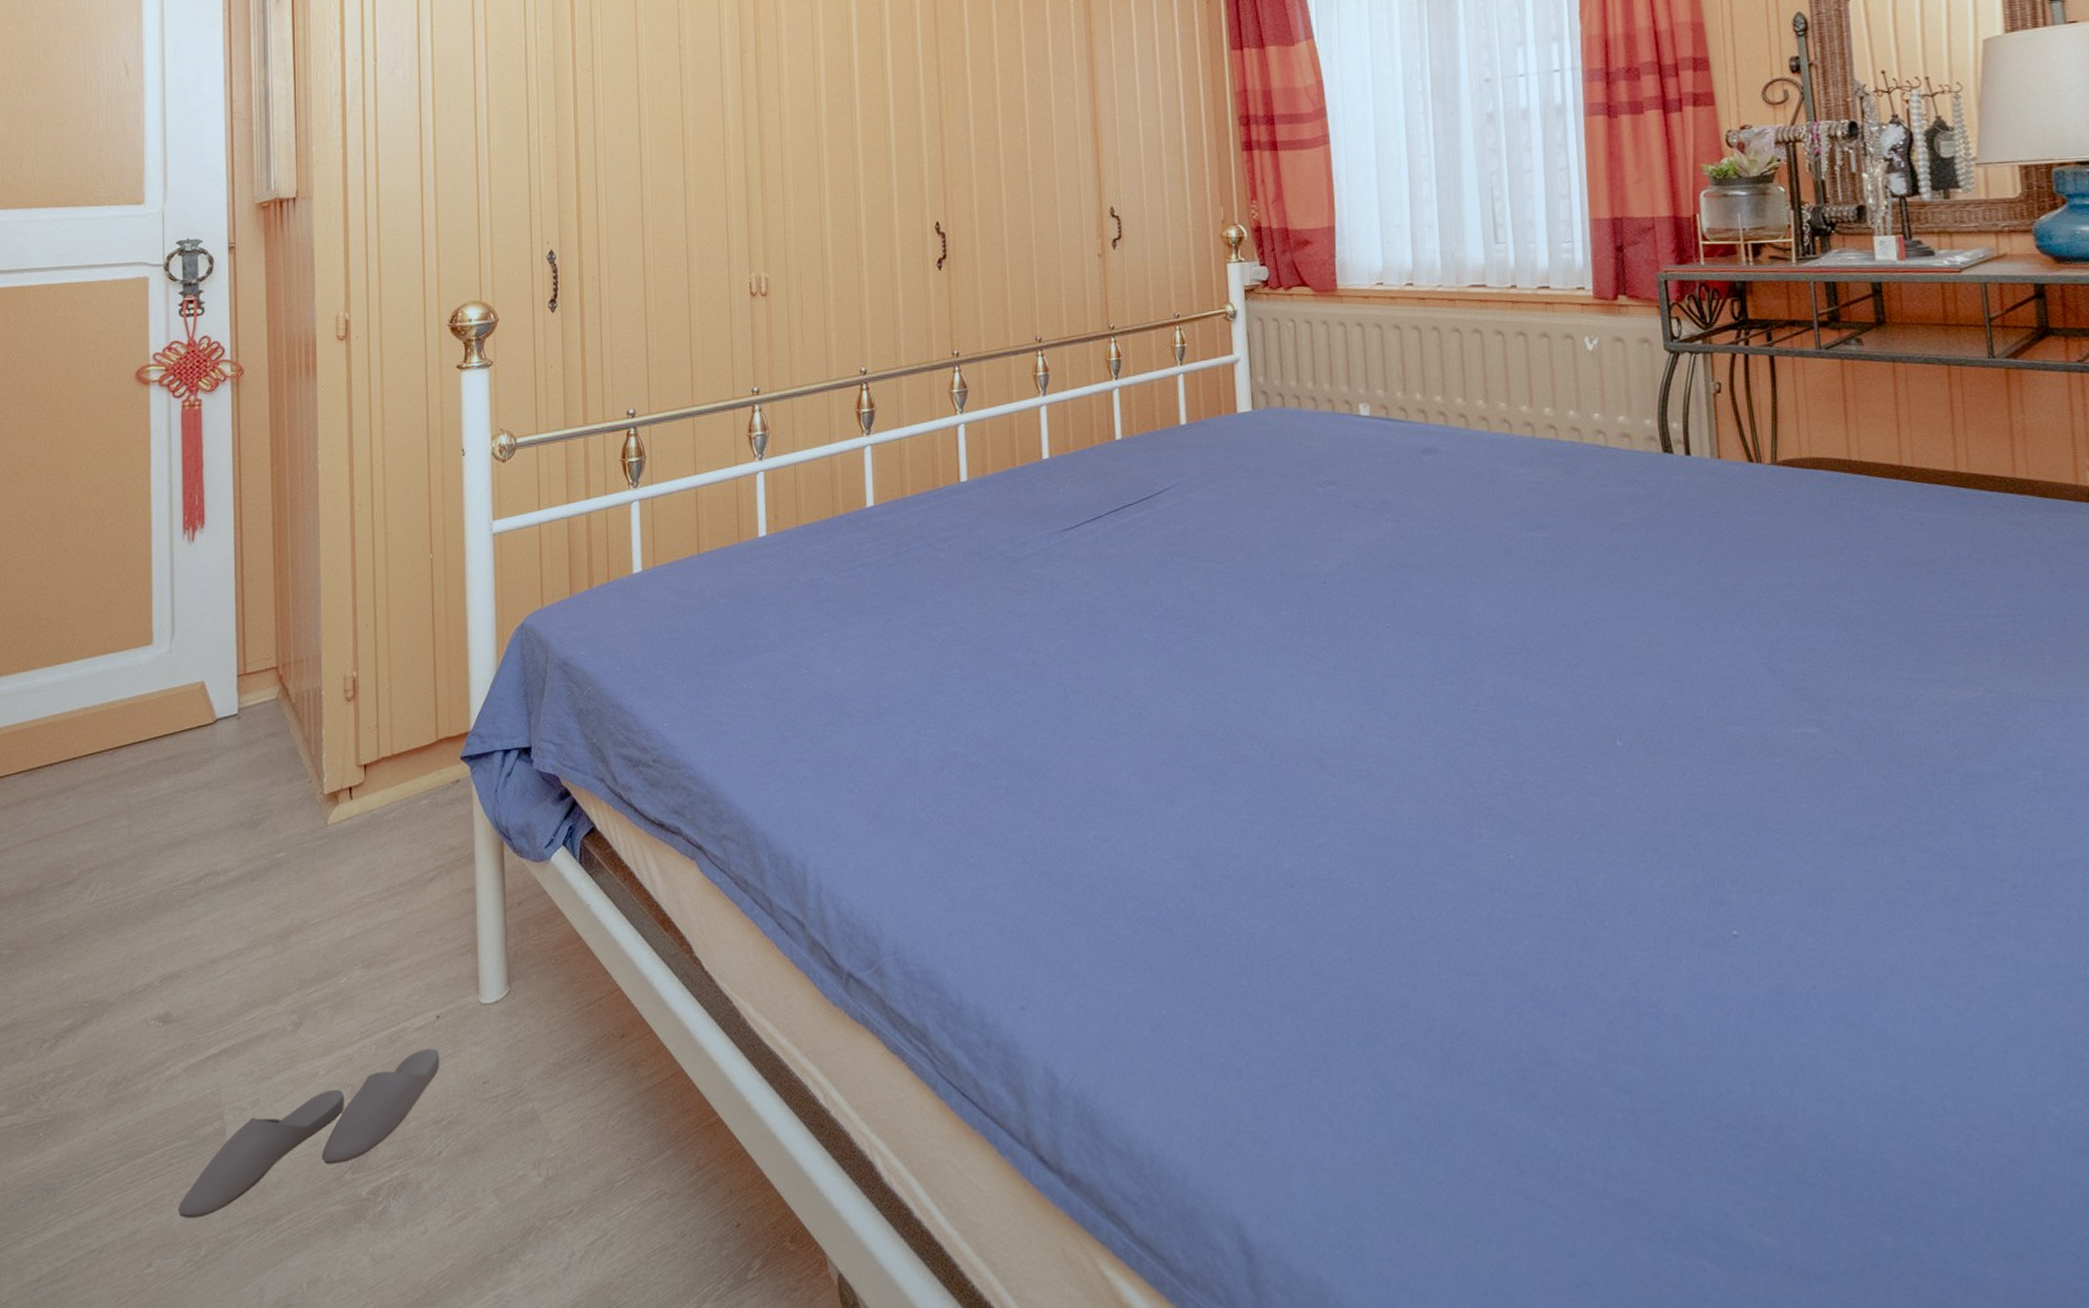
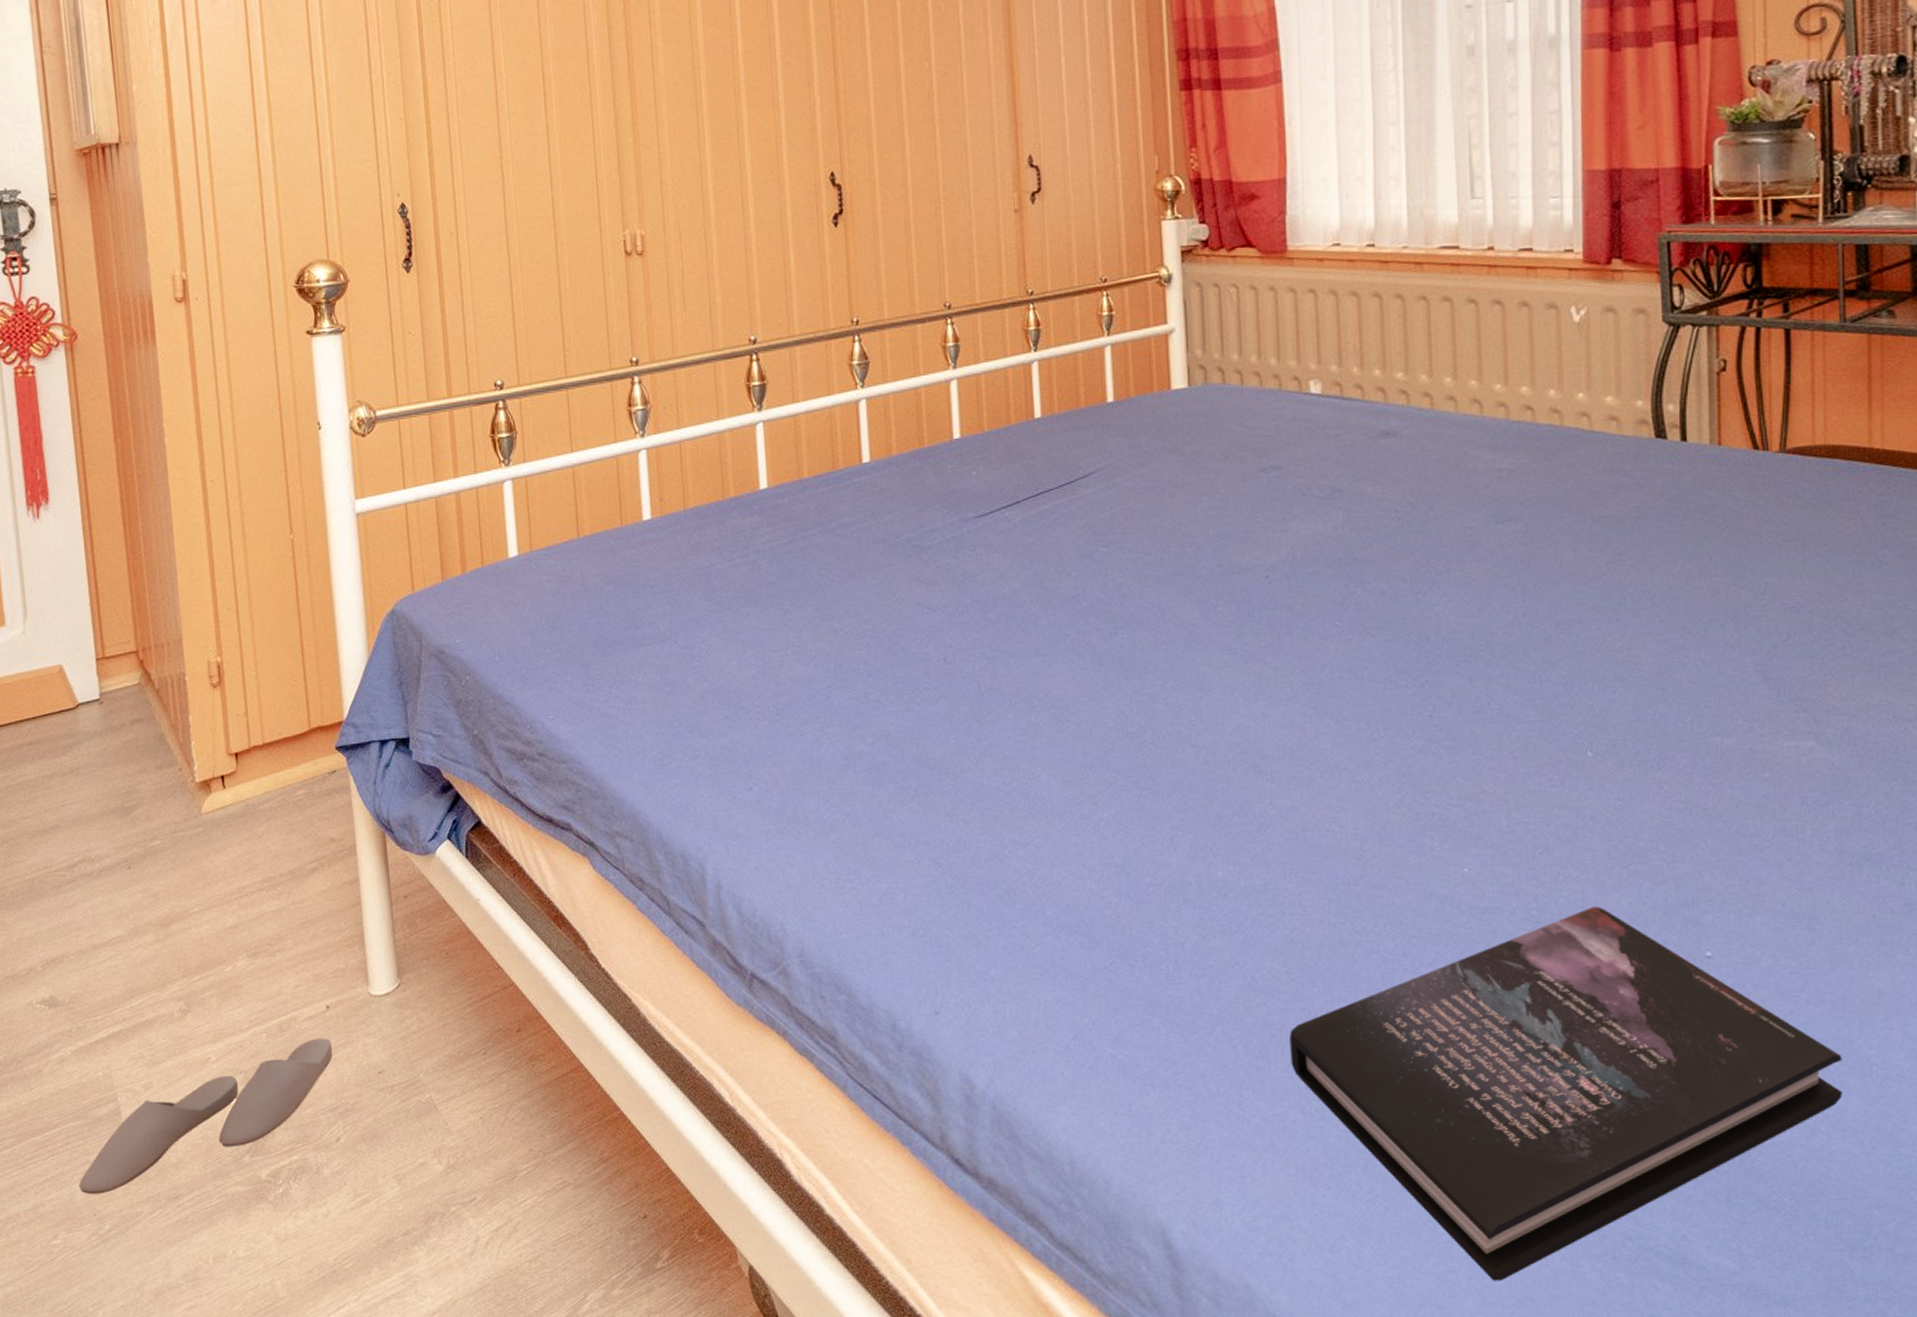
book: none [1354,889,1865,1266] -> present [1290,907,1843,1281]

